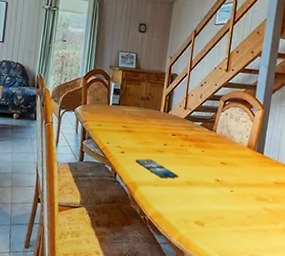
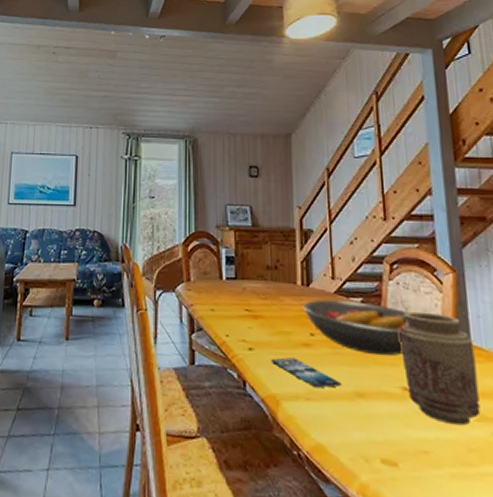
fruit bowl: none [161,122,229,160] -> present [302,299,409,356]
vase: none [219,133,265,203] -> present [399,311,481,426]

